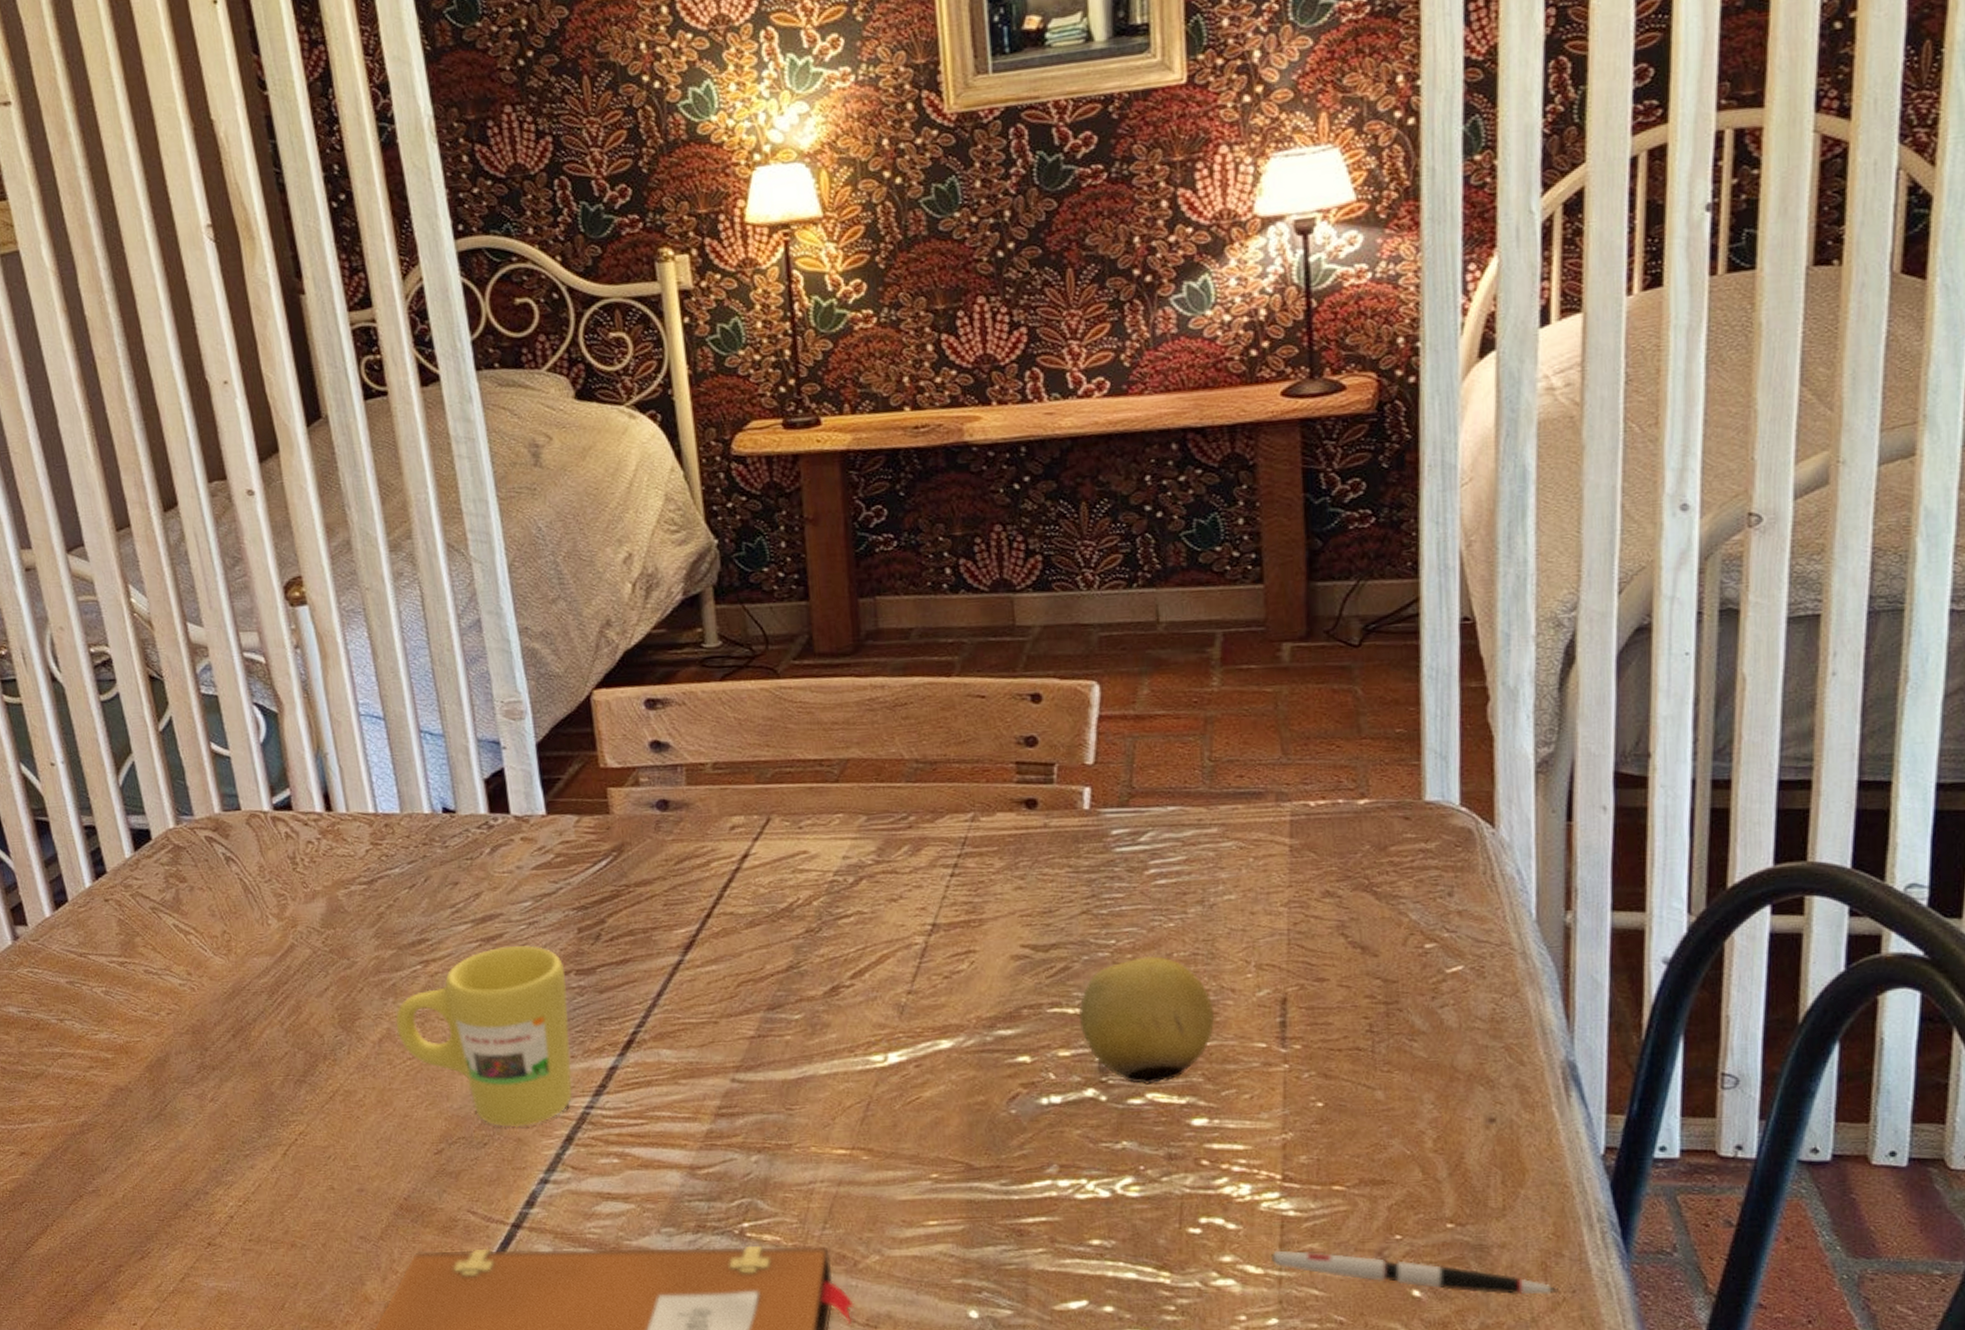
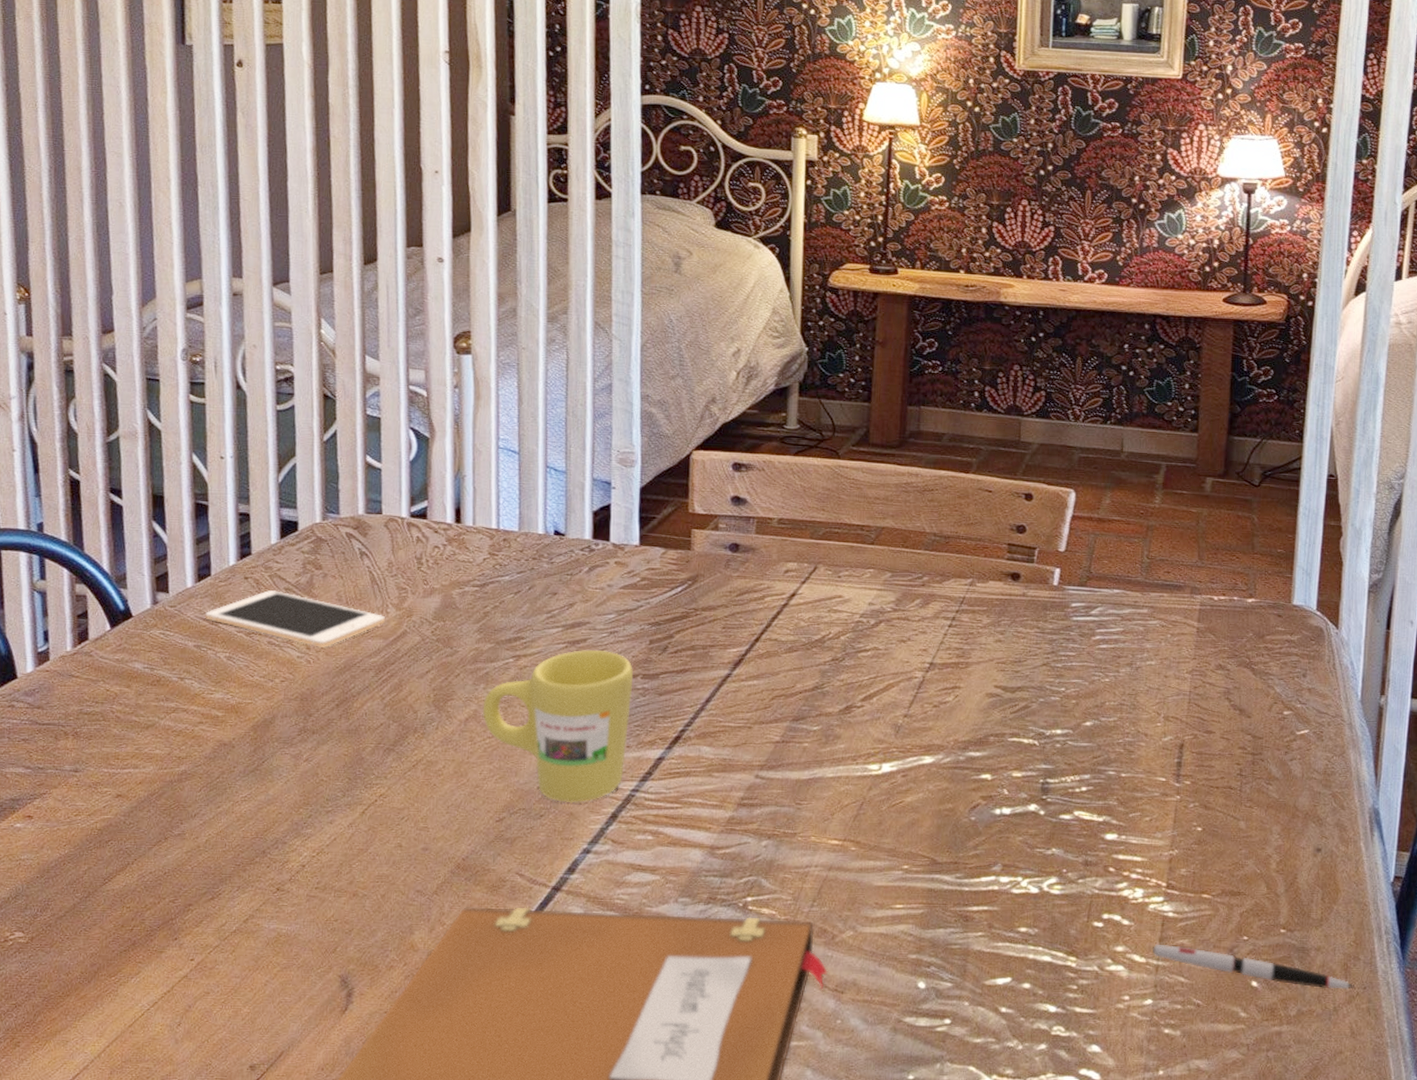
cell phone: none [70,911,268,972] -> present [204,590,385,647]
fruit: present [1079,955,1215,1085] -> none [1031,702,1131,804]

